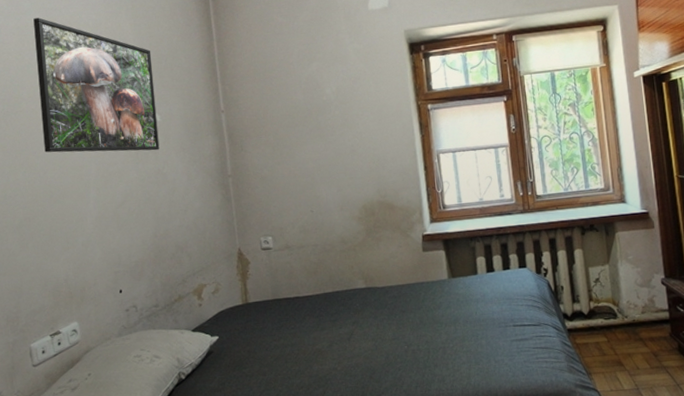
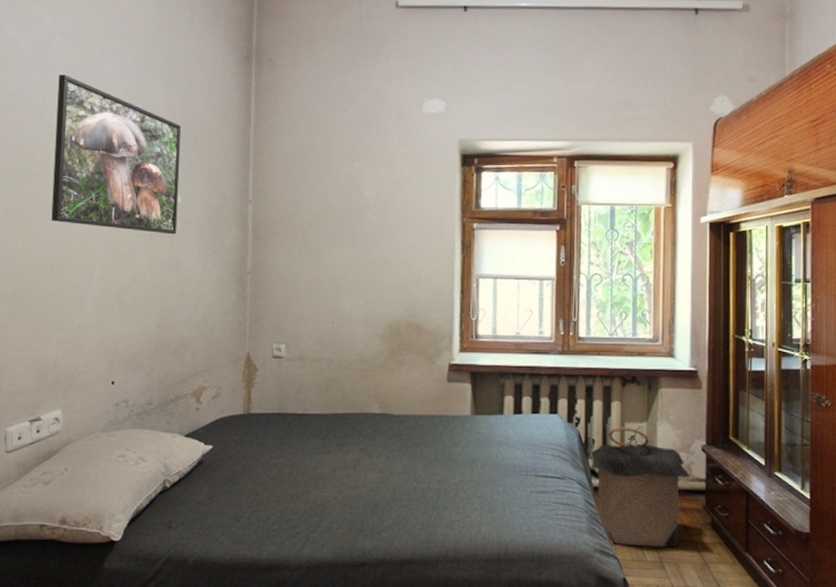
laundry hamper: none [561,271,654,378] -> present [591,426,690,548]

